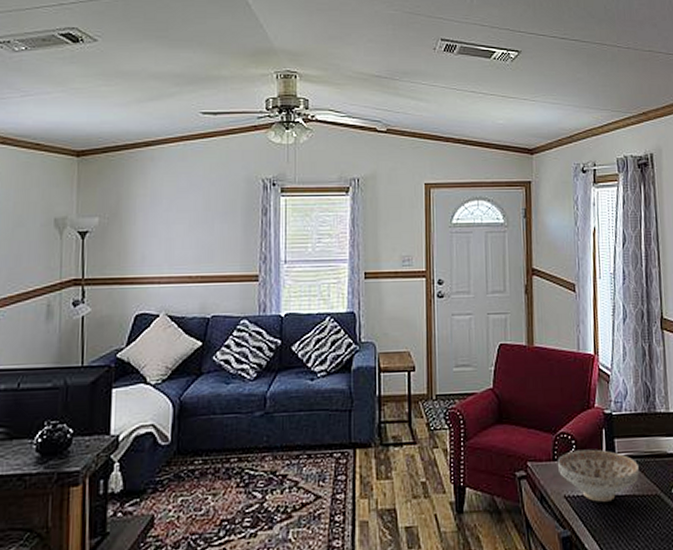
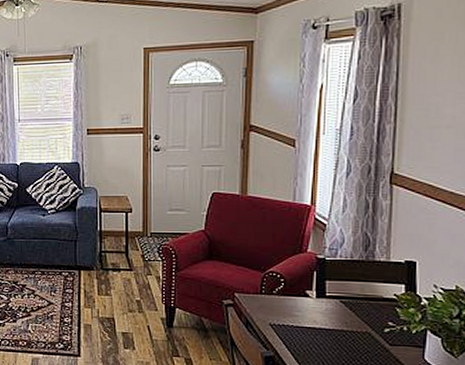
decorative bowl: present [558,449,640,502] -> none [265,287,351,333]

